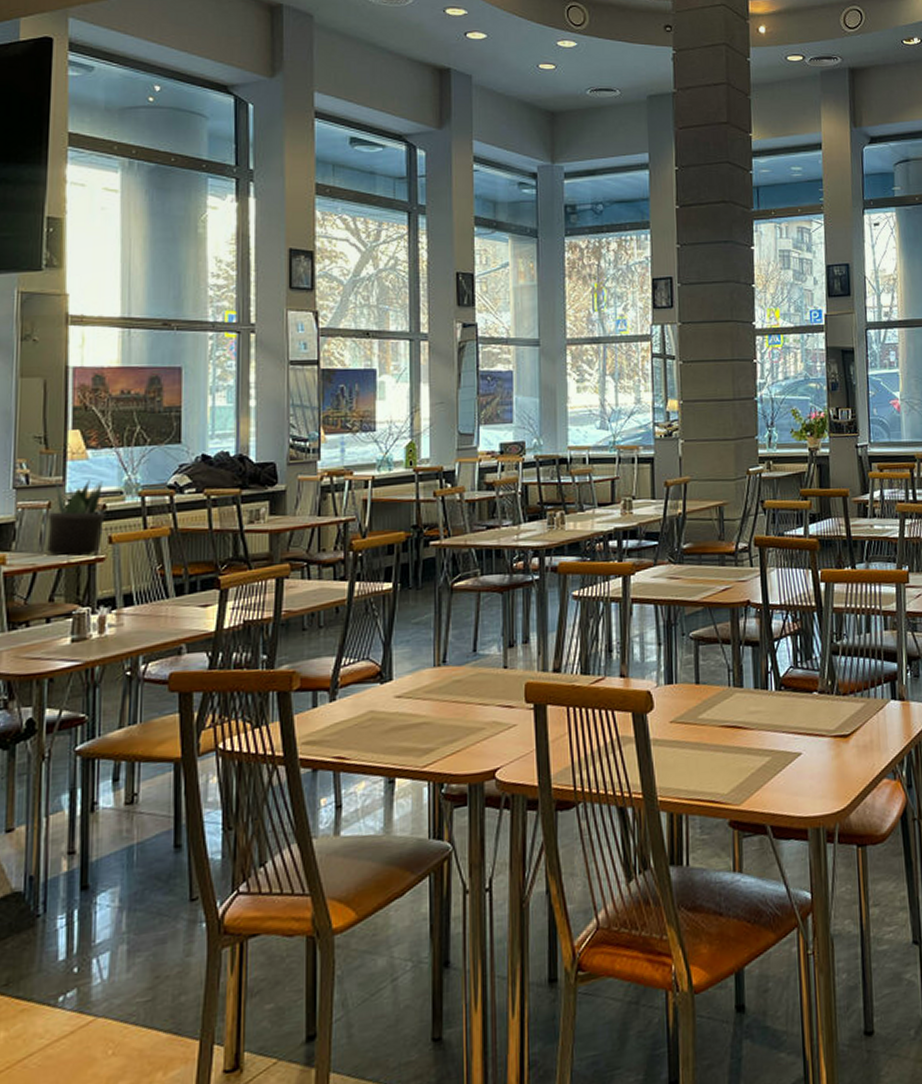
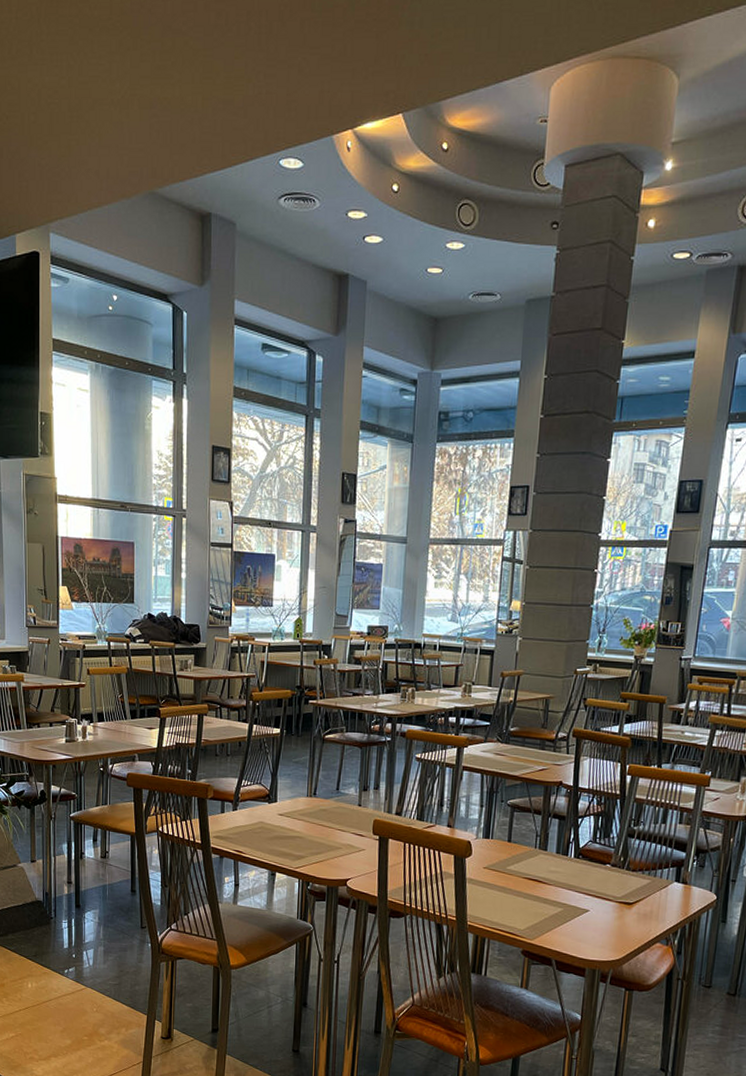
planter: present [47,478,105,556] -> none [49,622,85,681]

